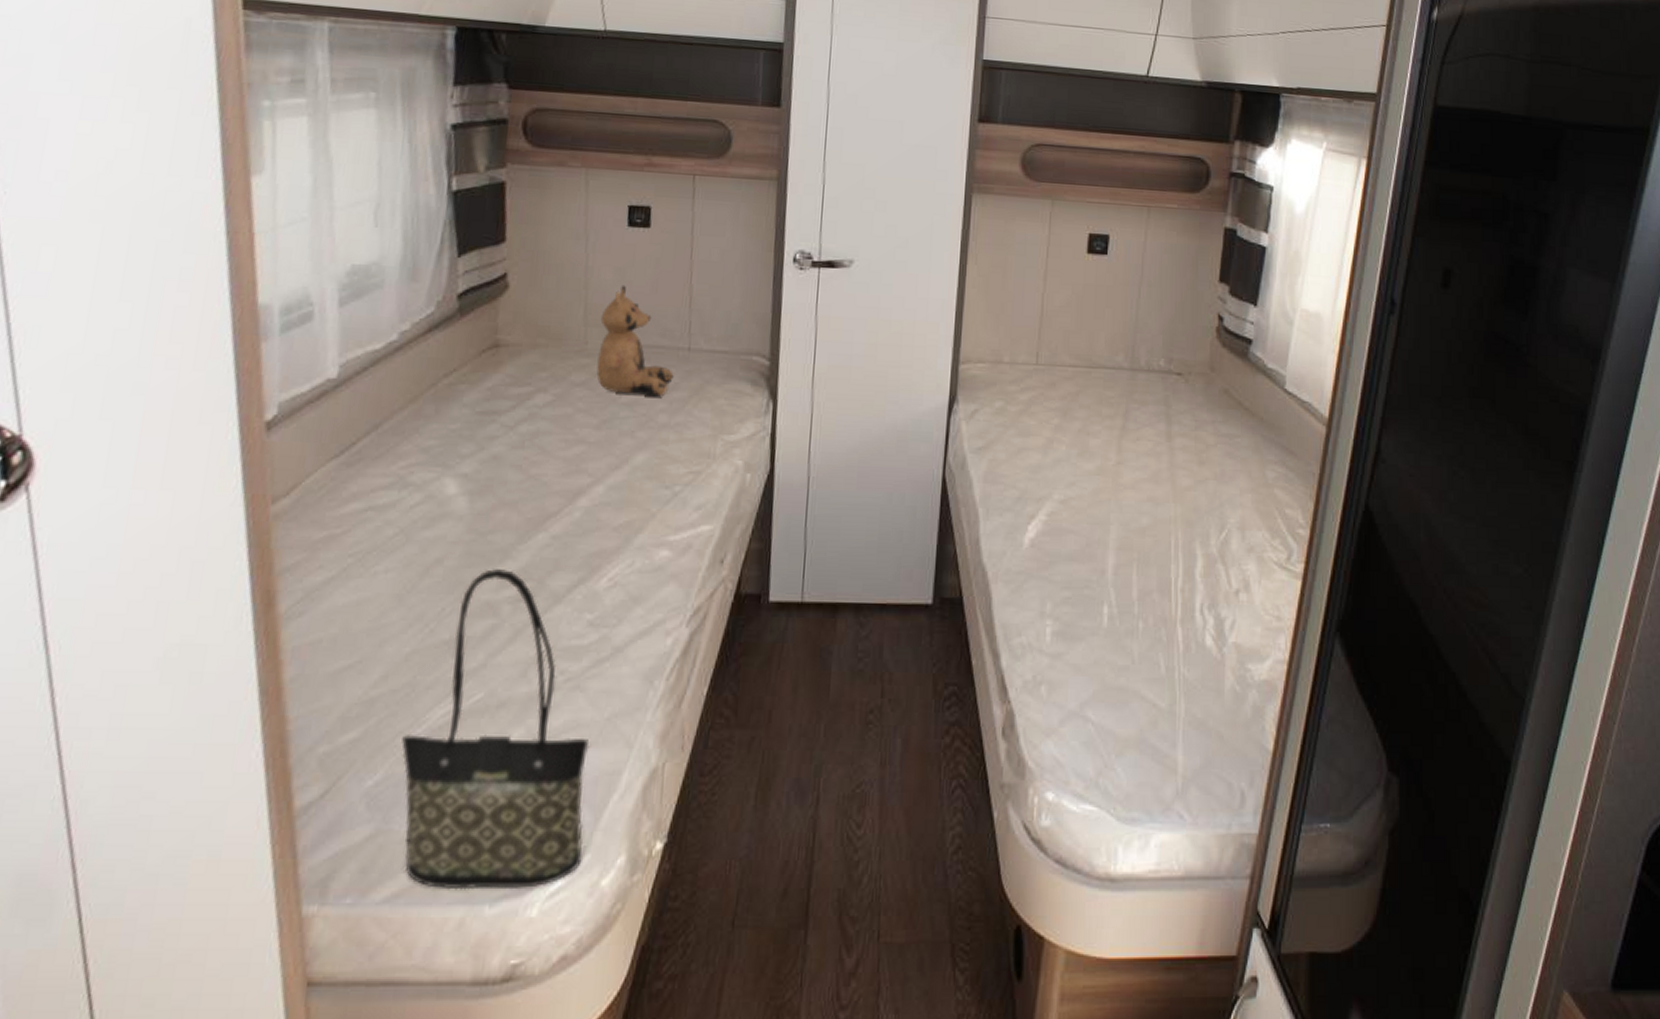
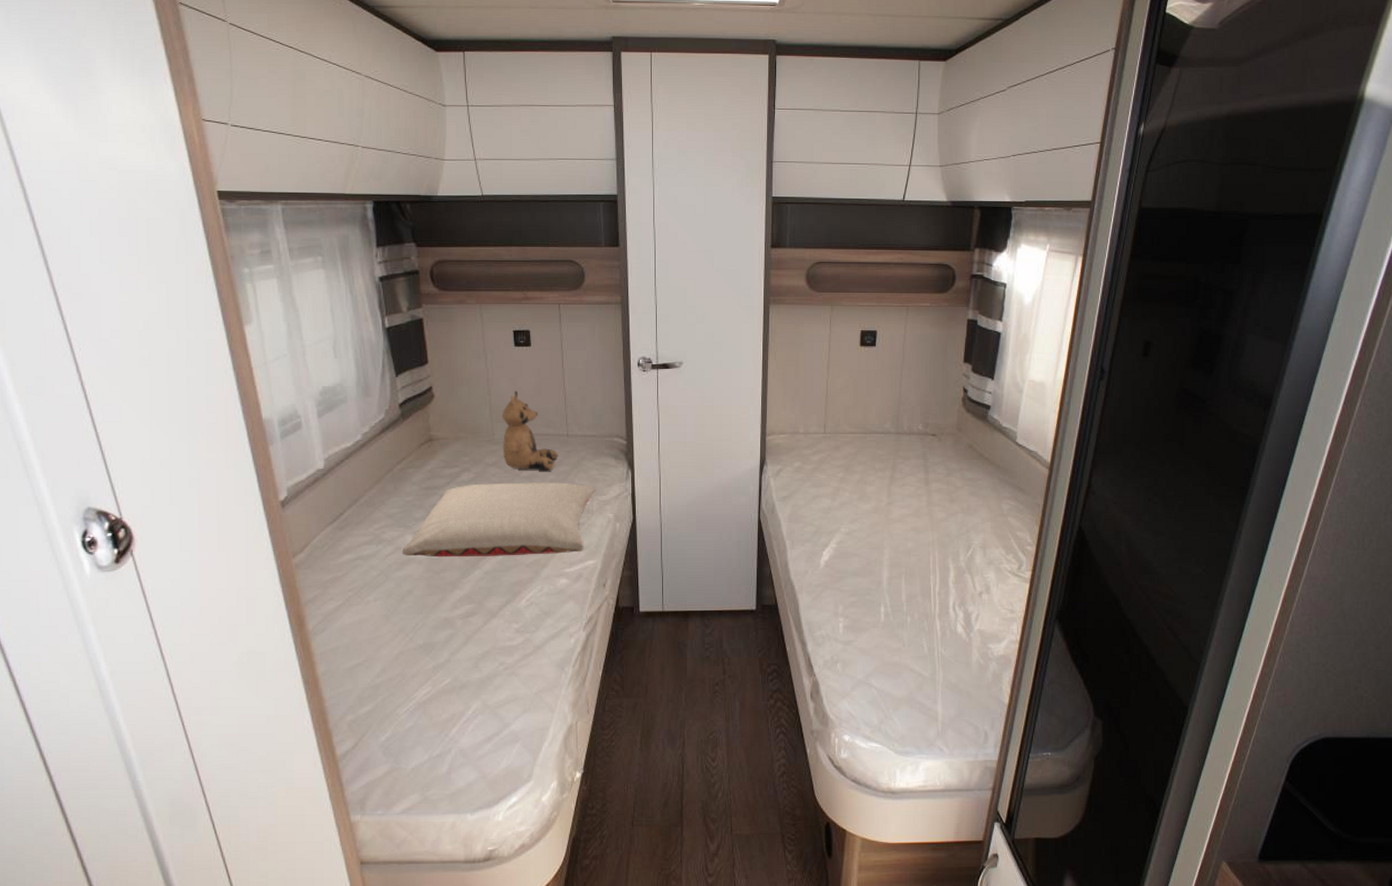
tote bag: present [401,569,590,890] -> none [400,596,528,805]
pillow: none [435,410,722,515] -> present [402,482,596,558]

